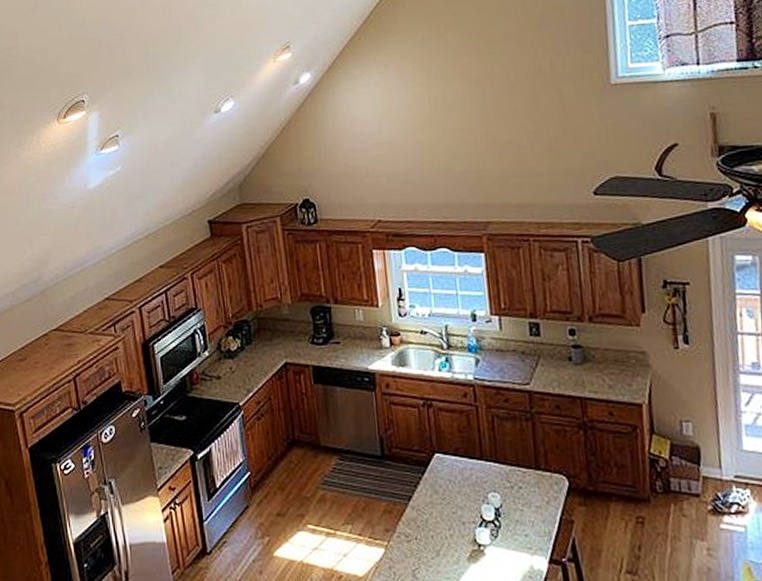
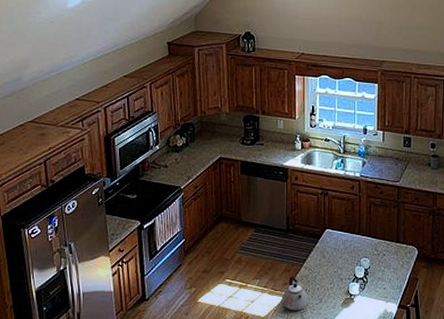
kettle: none [385,519,420,568] -> present [282,276,308,311]

